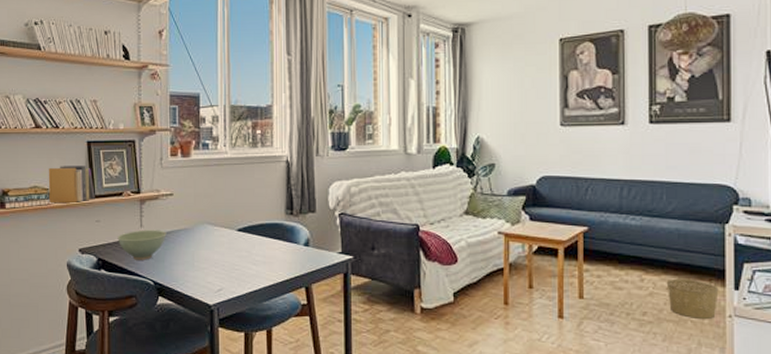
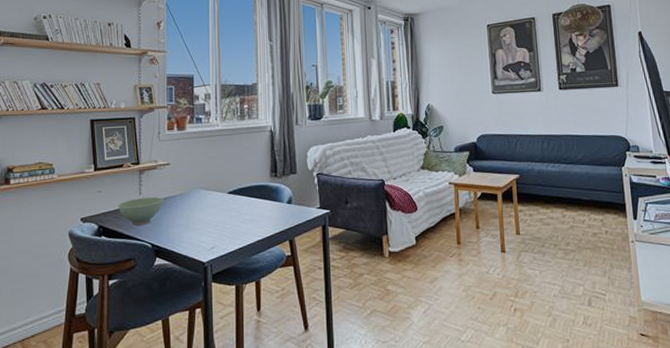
books: present [48,166,95,204] -> none [52,142,97,178]
basket: present [666,278,719,319] -> none [582,213,623,245]

